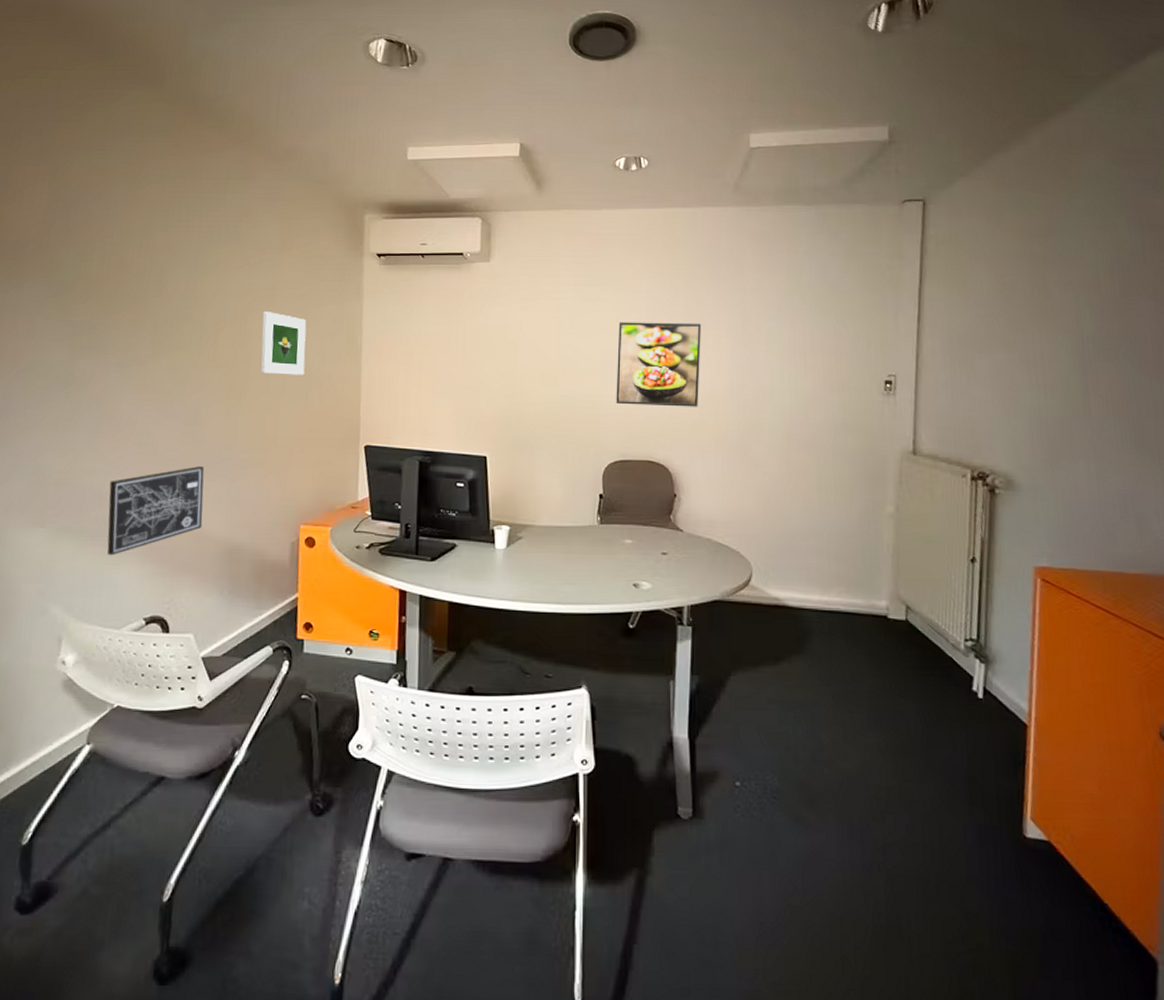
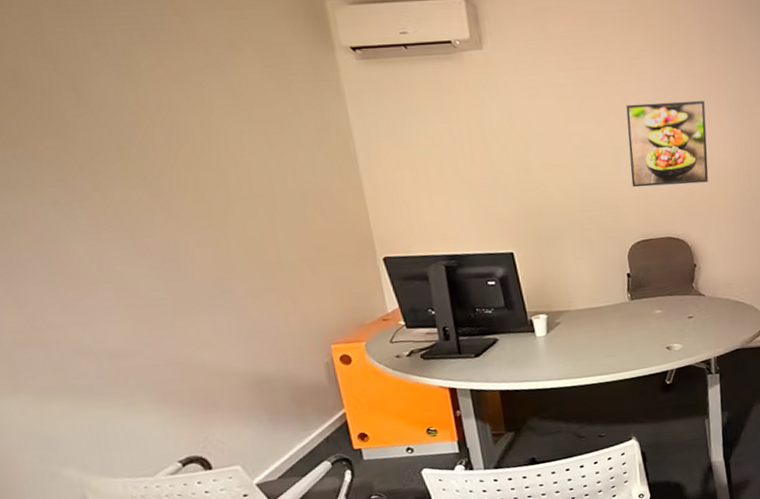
wall art: present [107,466,205,556] -> none [90,302,219,409]
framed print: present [260,312,307,375] -> none [227,124,296,195]

